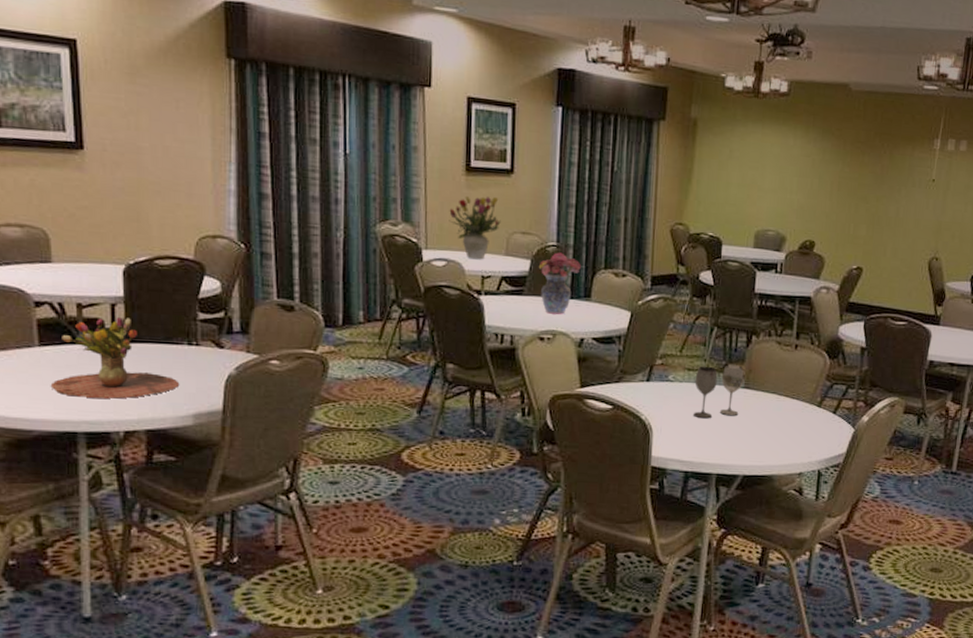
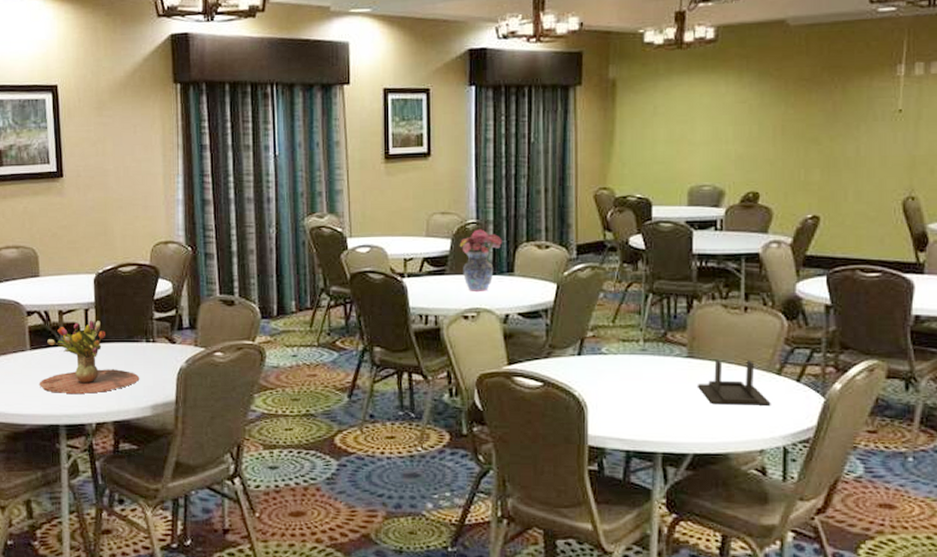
flower arrangement: present [449,195,501,260] -> none [371,181,420,244]
wineglass: present [693,364,744,419] -> none [631,333,687,393]
napkin holder: none [751,391,811,434] -> present [698,359,771,405]

